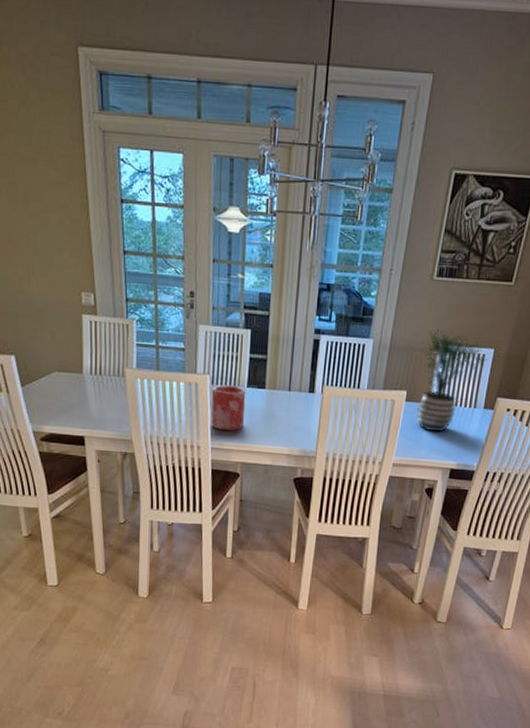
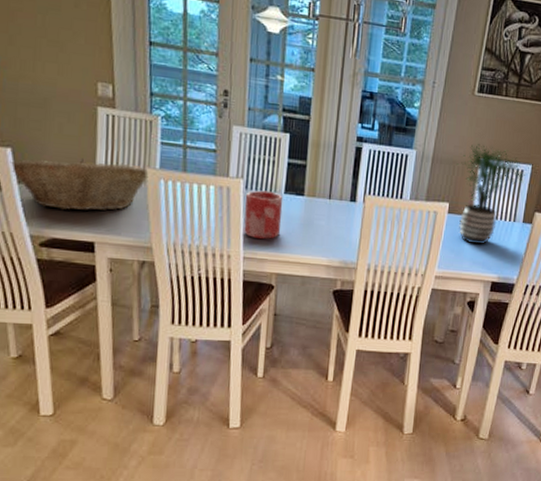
fruit basket: none [15,361,127,409] -> present [11,157,149,211]

